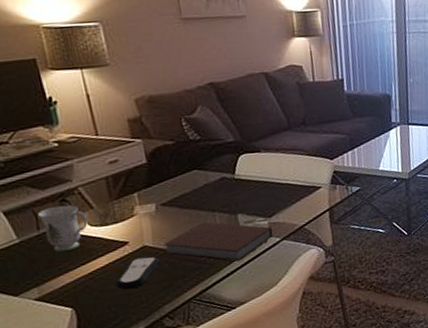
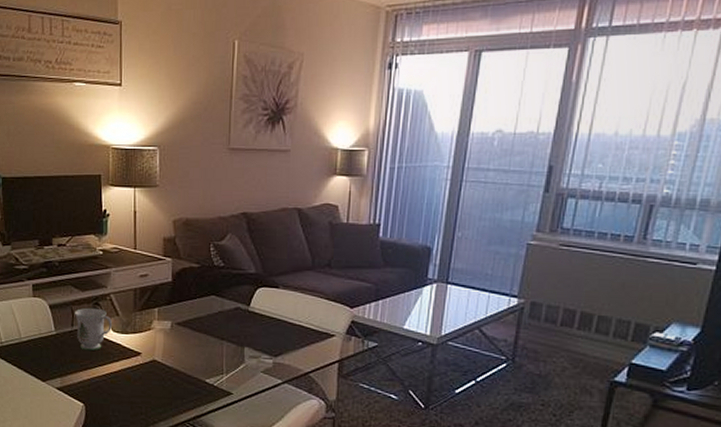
remote control: present [115,256,160,290] -> none [123,370,164,399]
notebook: present [163,221,273,262] -> none [171,348,276,395]

